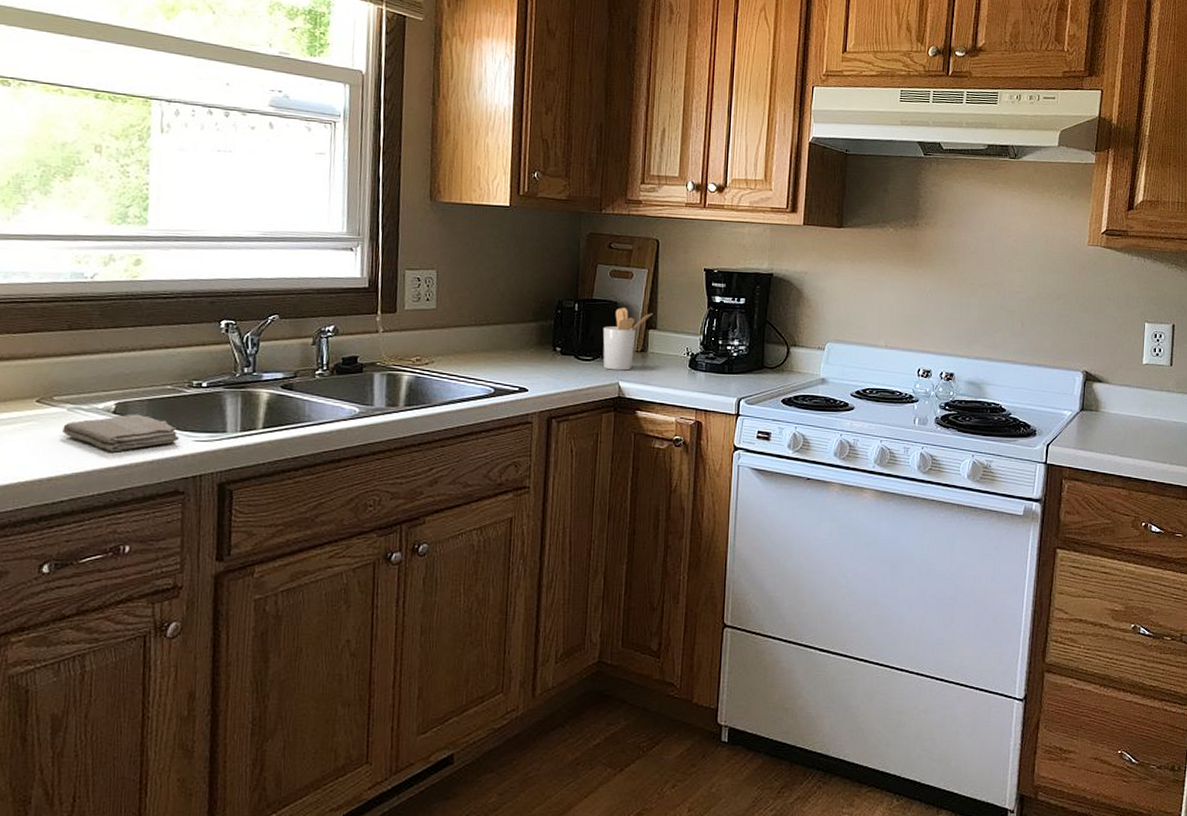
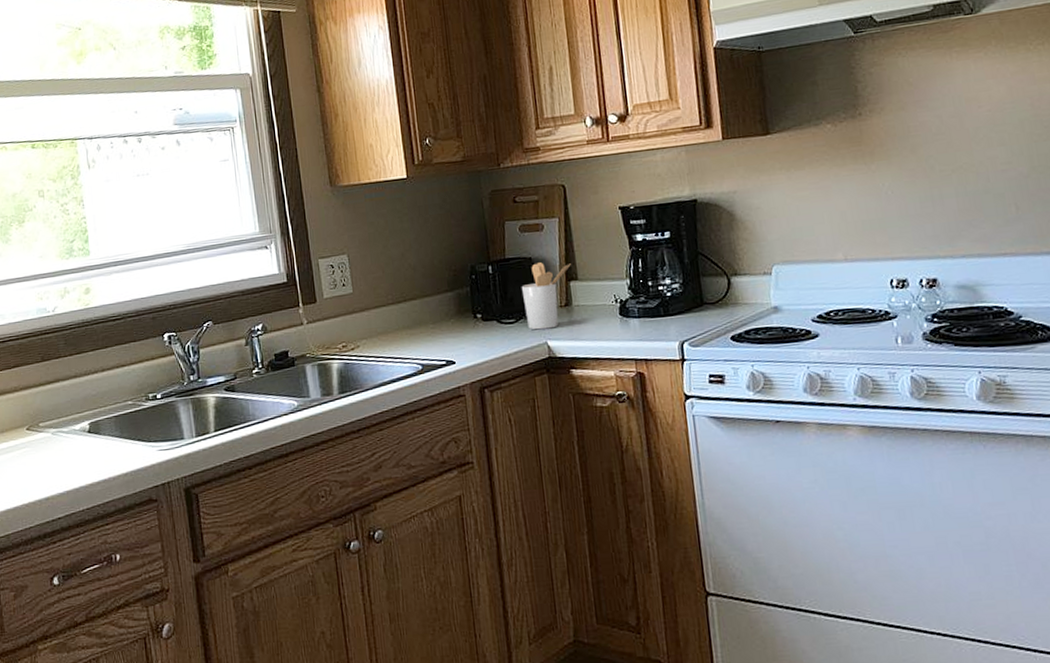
washcloth: present [63,414,180,452] -> none [51,431,146,469]

